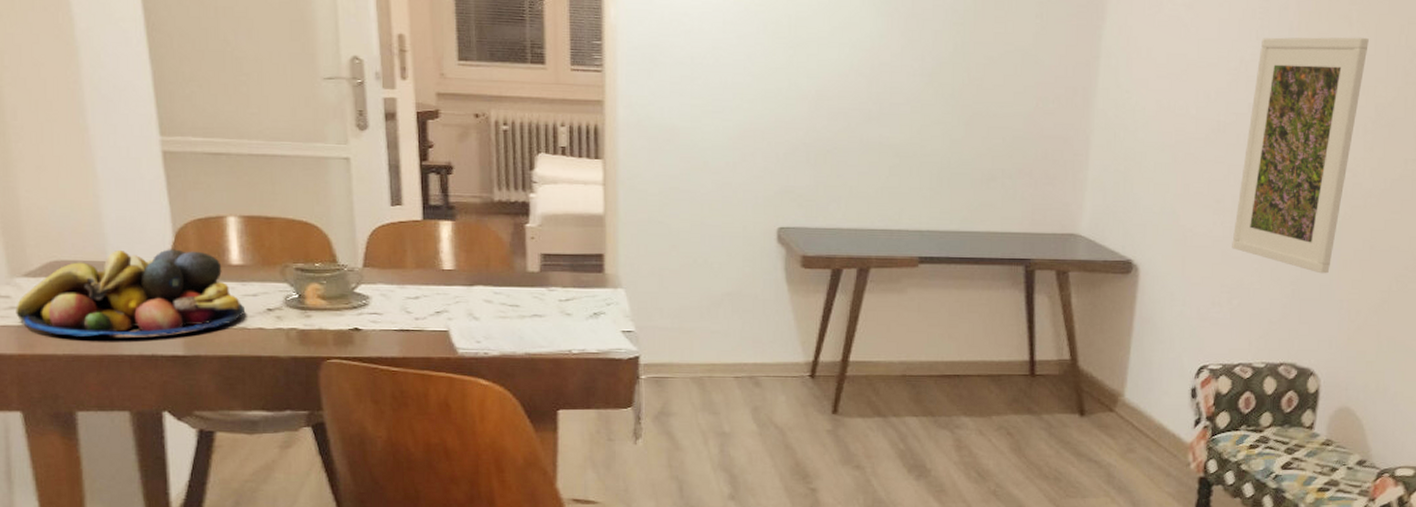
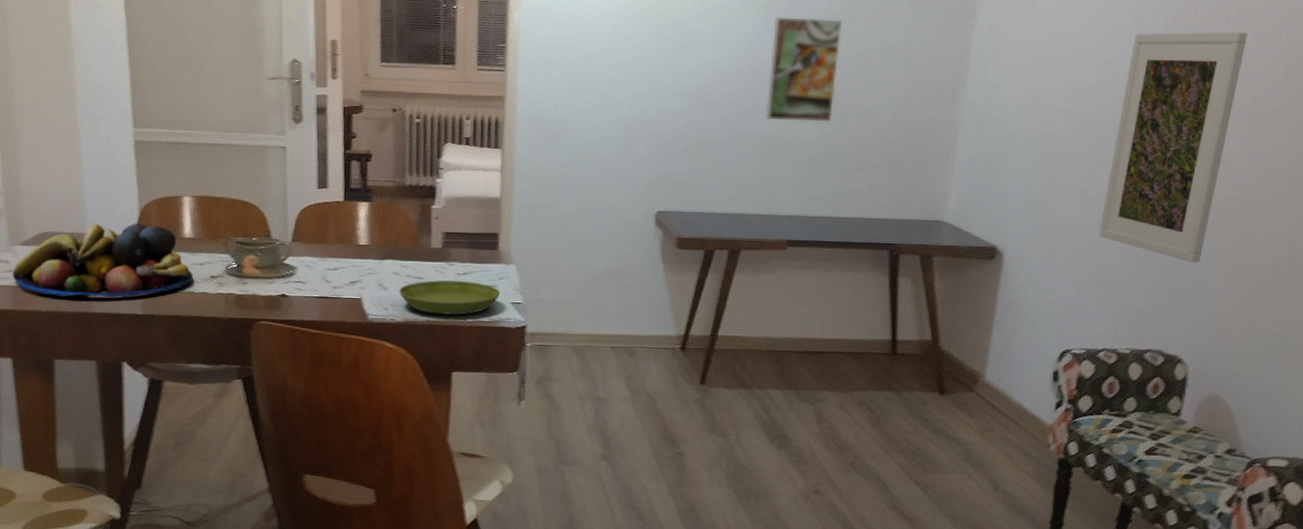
saucer: none [492,307,609,347] -> present [399,280,501,315]
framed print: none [891,15,968,129] -> present [765,17,842,122]

